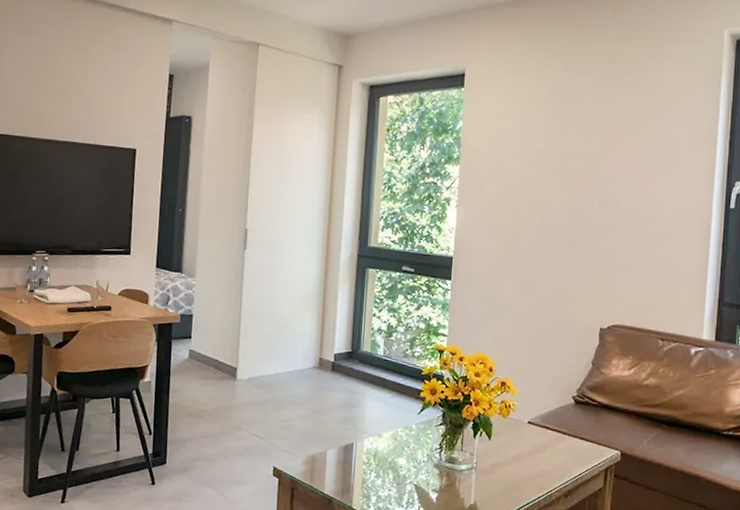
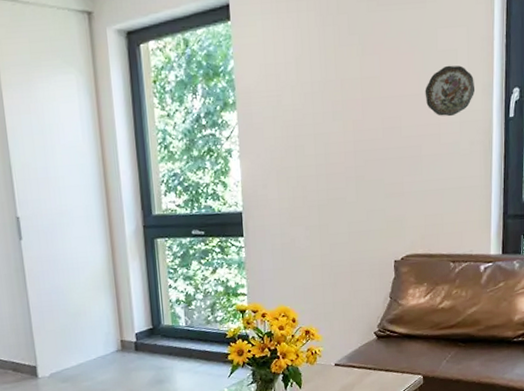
decorative plate: none [644,152,696,199] -> present [425,65,476,117]

